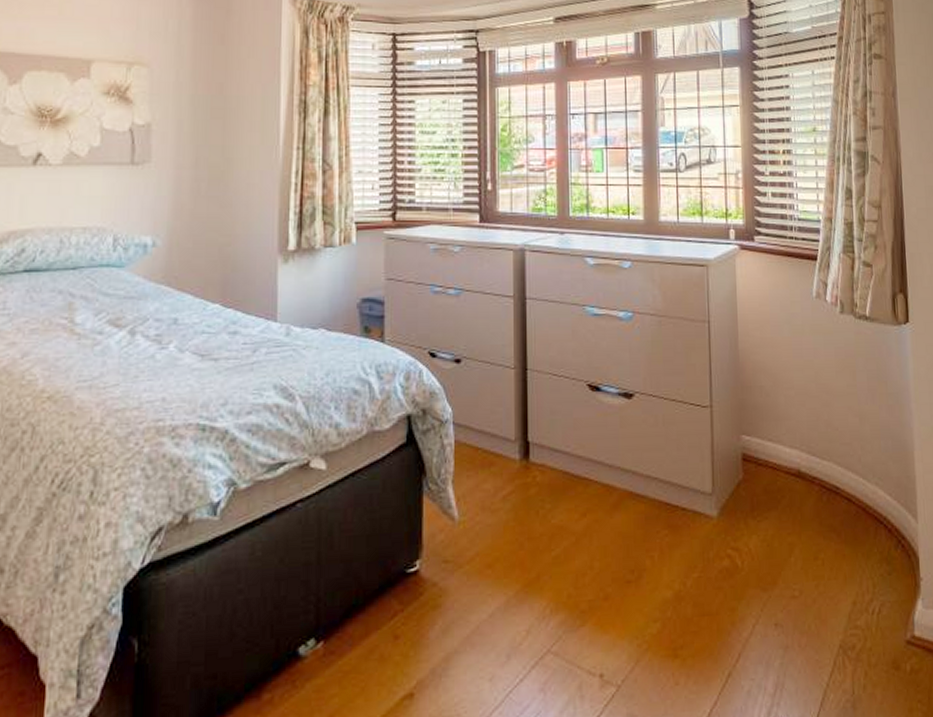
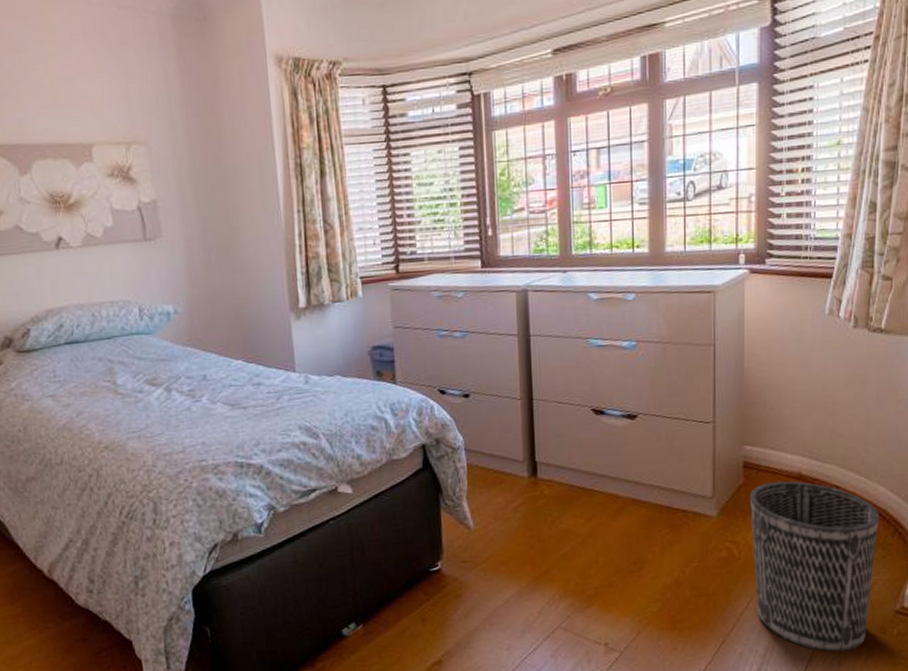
wastebasket: none [750,478,881,692] -> present [750,481,879,652]

